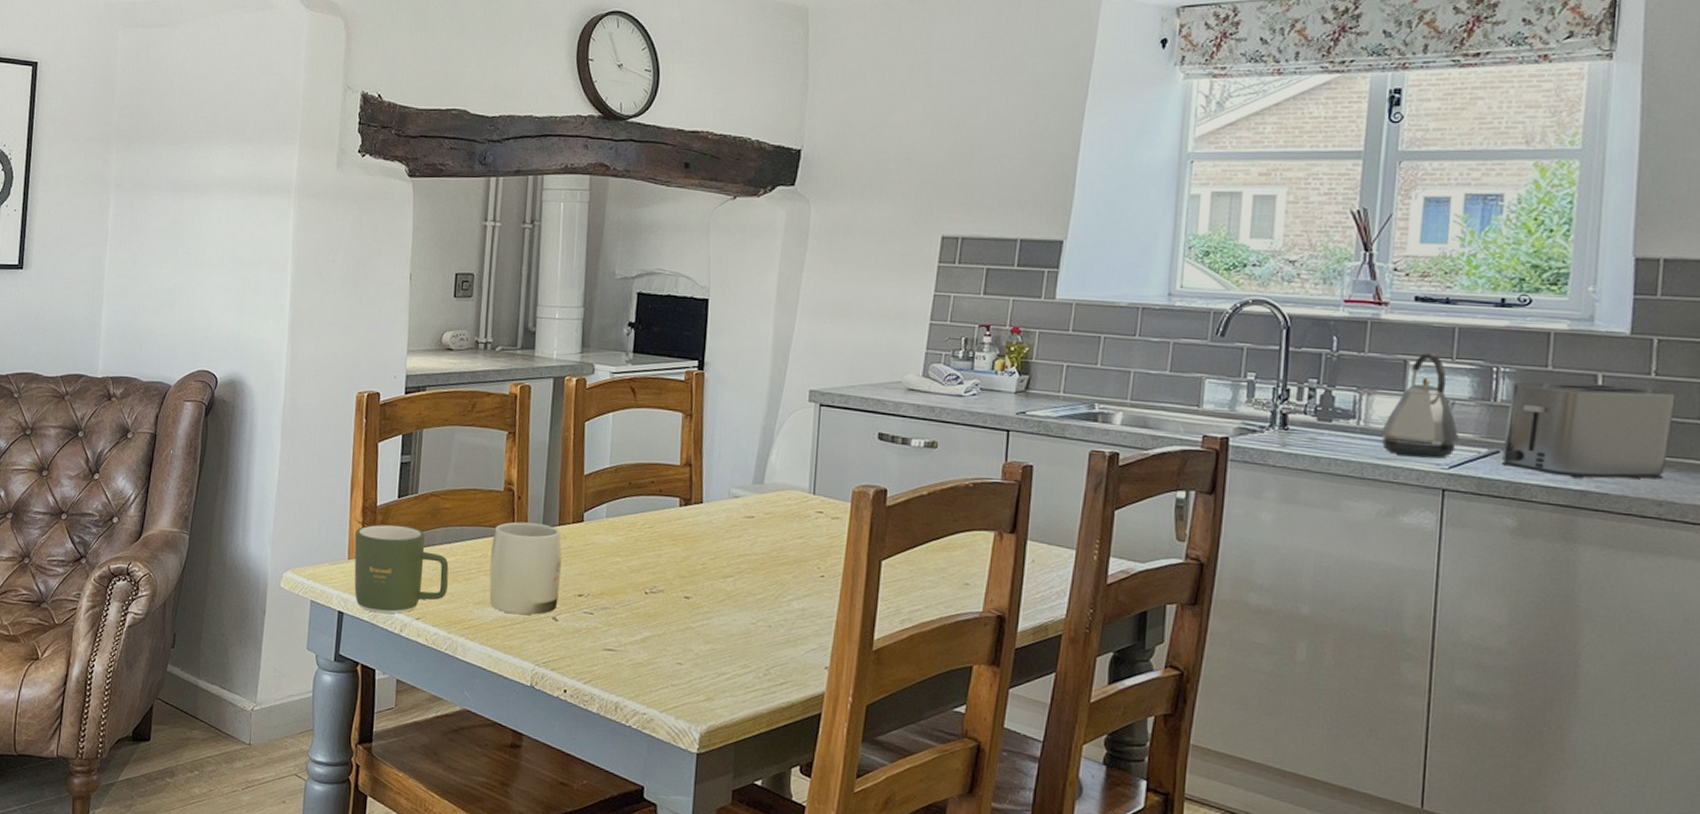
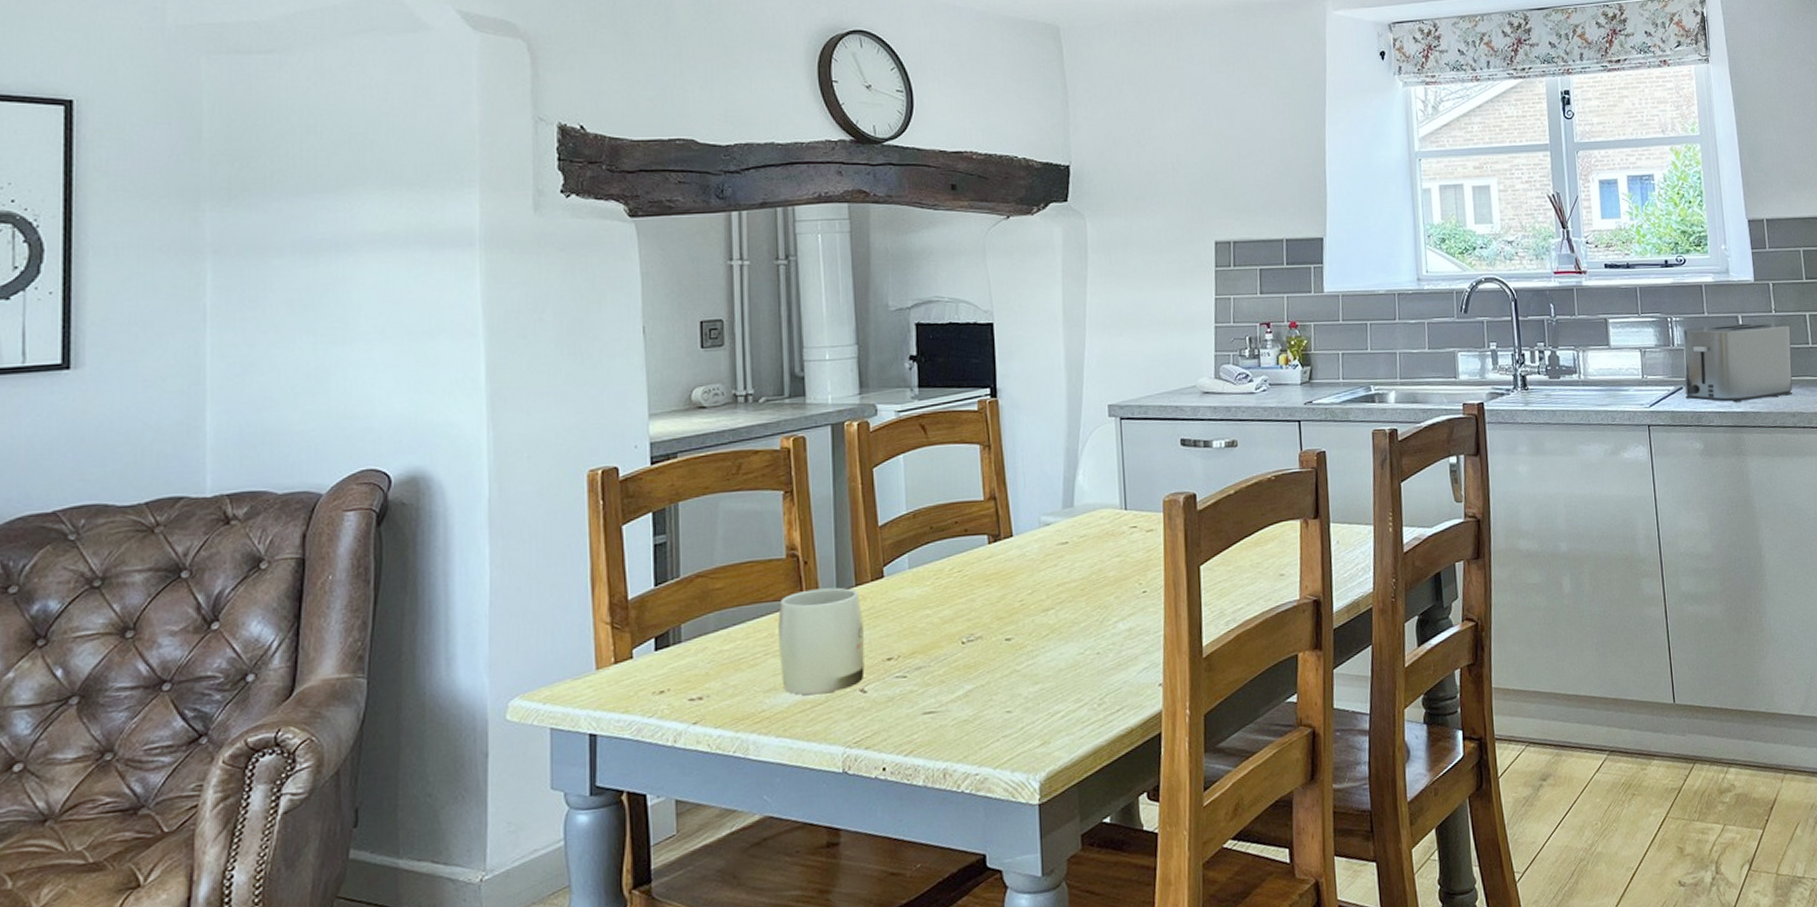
mug: present [354,524,449,614] -> none [603,617,730,727]
kettle: present [1381,352,1460,459] -> none [1597,310,1654,401]

